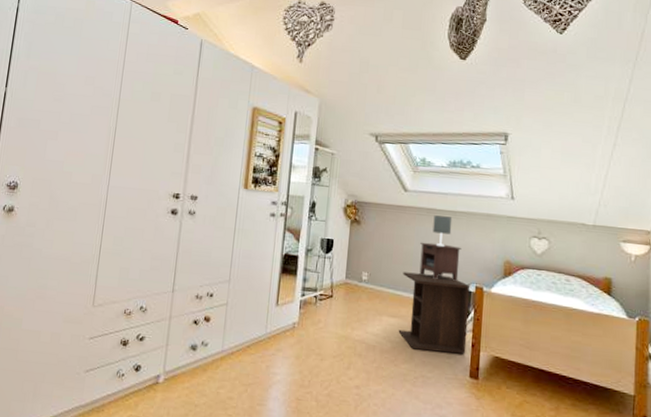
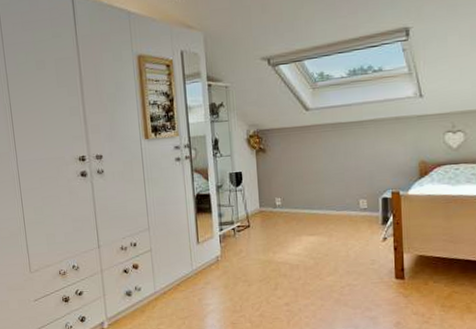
nightstand: present [398,272,470,355] -> none [316,187,389,262]
table lamp: present [419,215,462,281] -> none [329,128,373,193]

